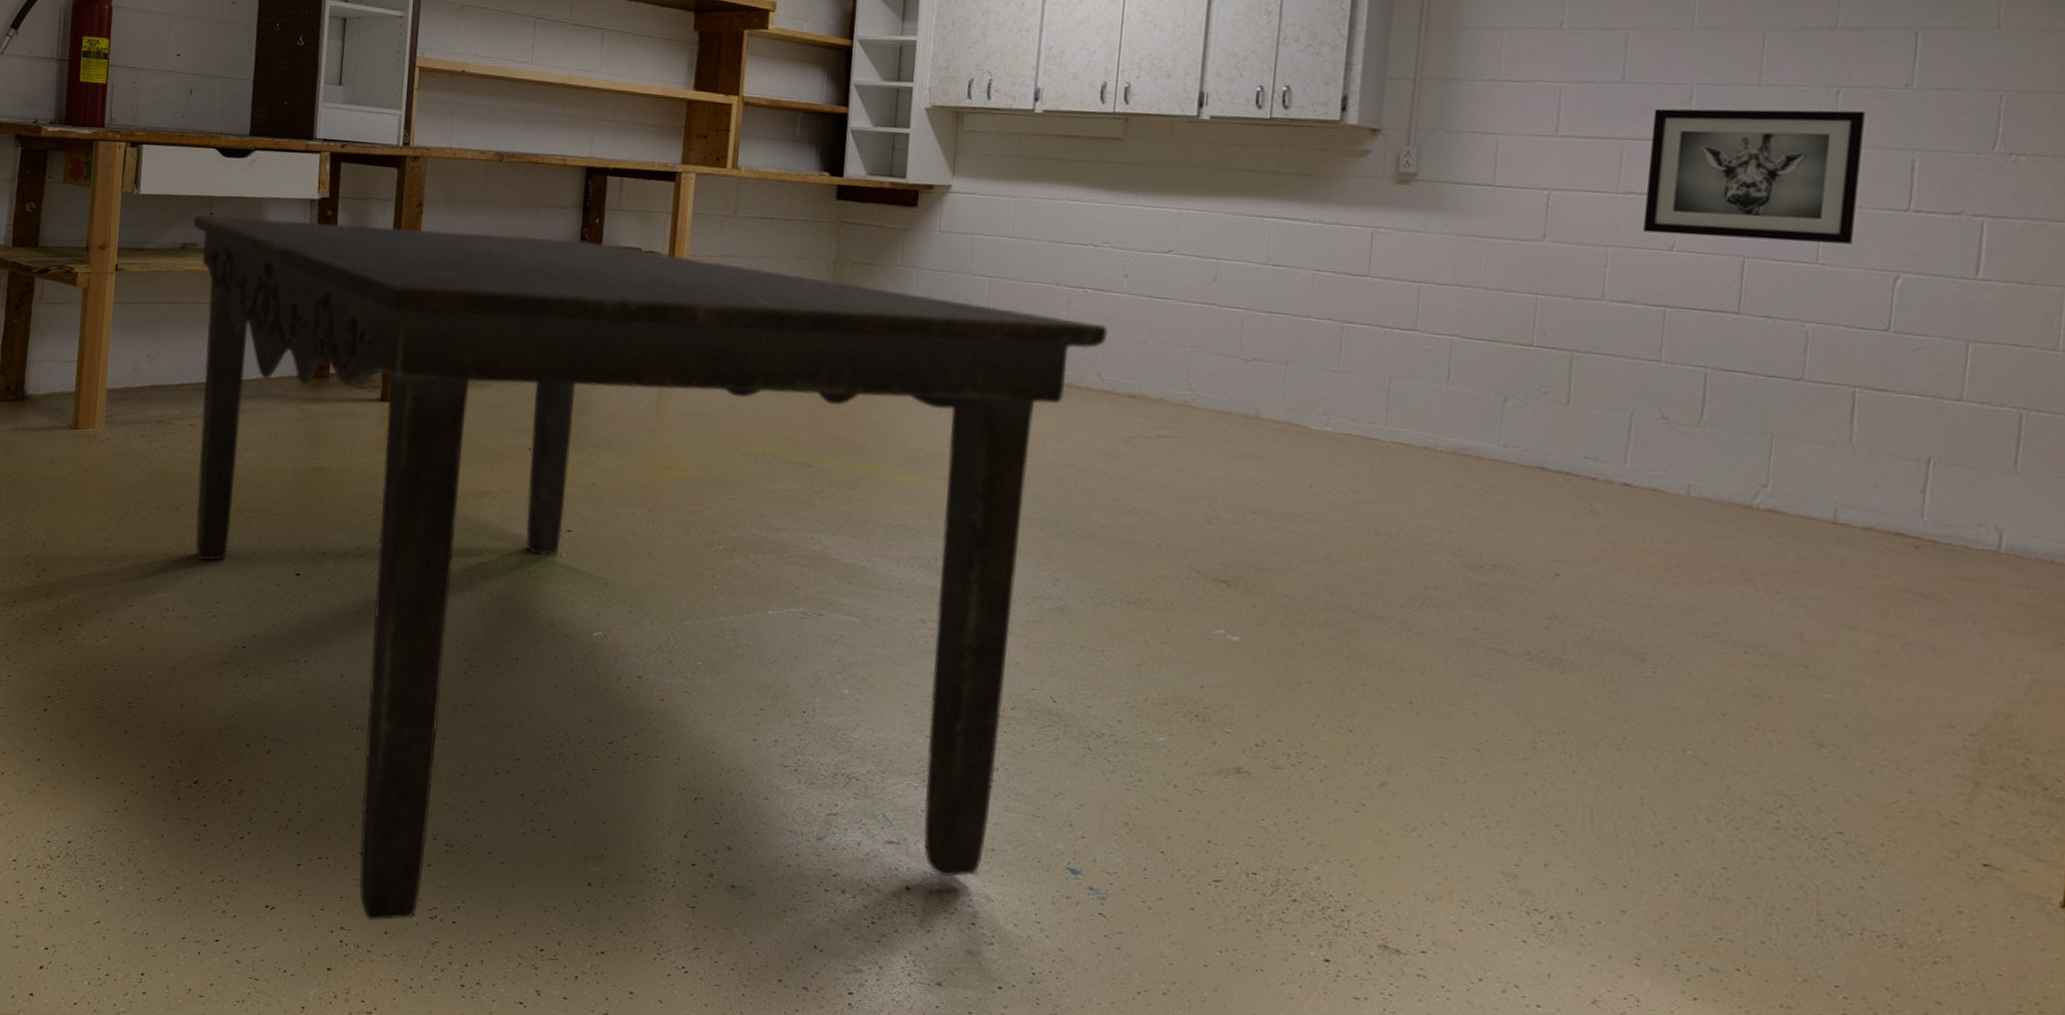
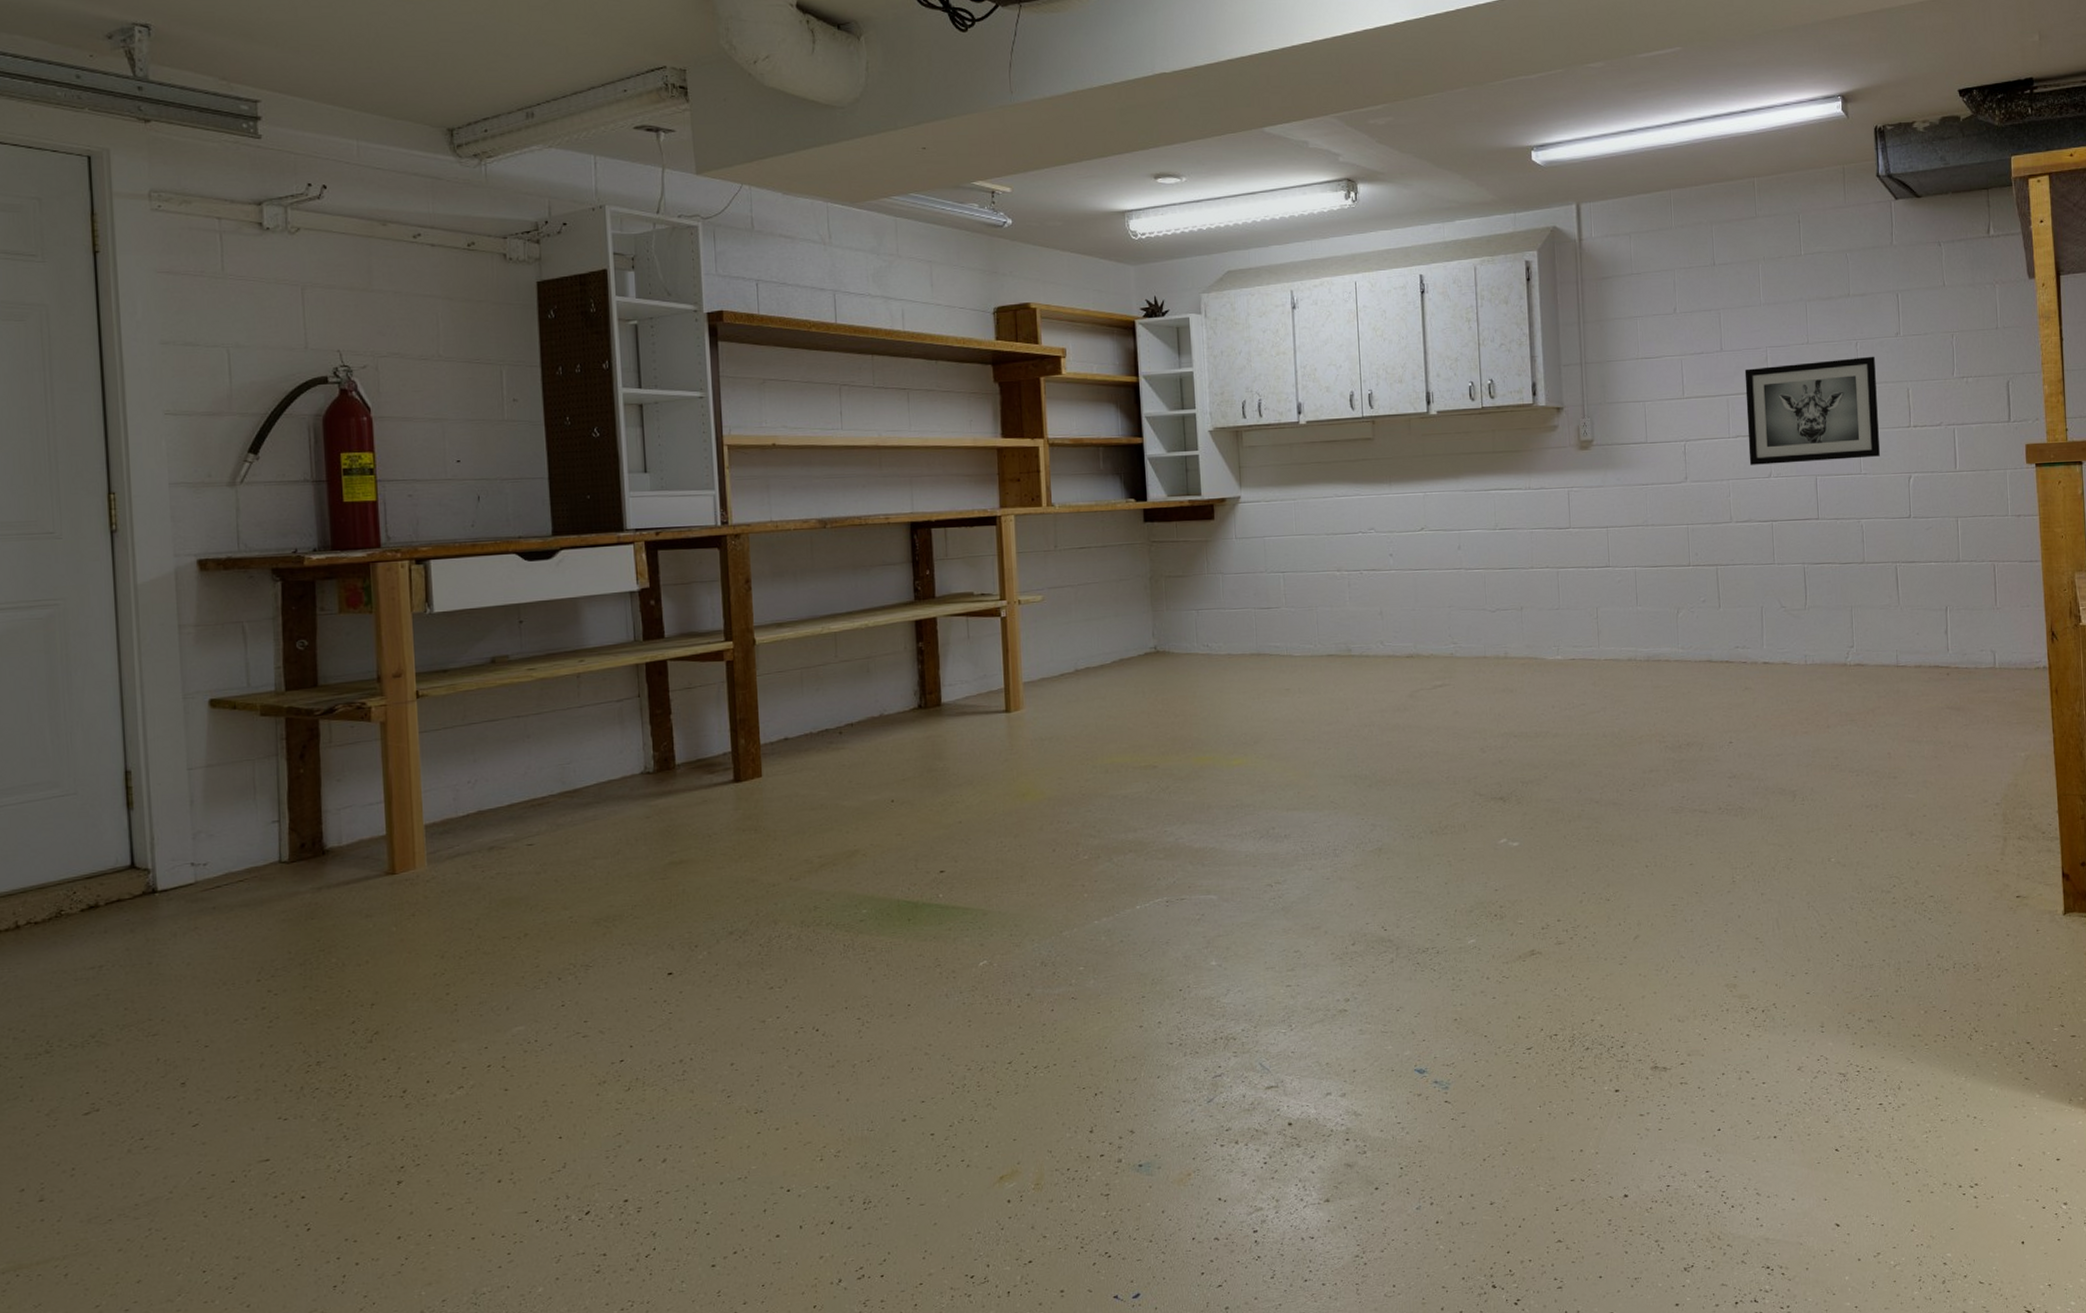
dining table: present [193,214,1108,921] -> none [501,592,1384,1299]

